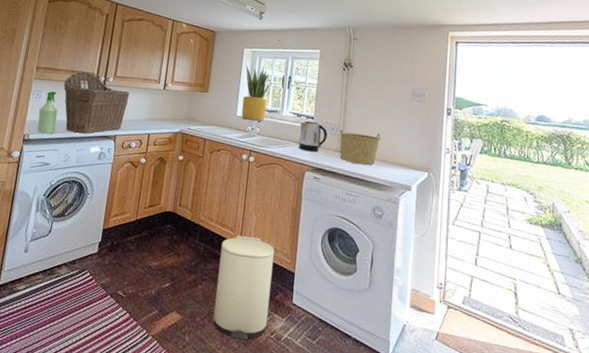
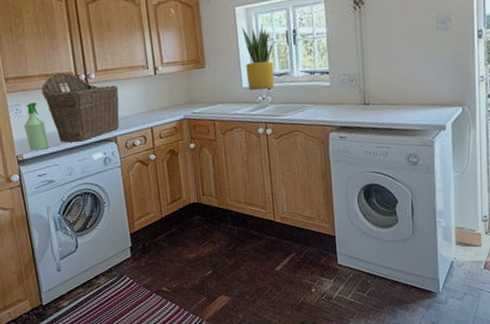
pedal bin: present [213,235,275,340] -> none [255,209,317,307]
kettle: present [298,120,328,152] -> none [315,75,347,111]
basket: present [339,129,381,166] -> none [360,75,406,114]

